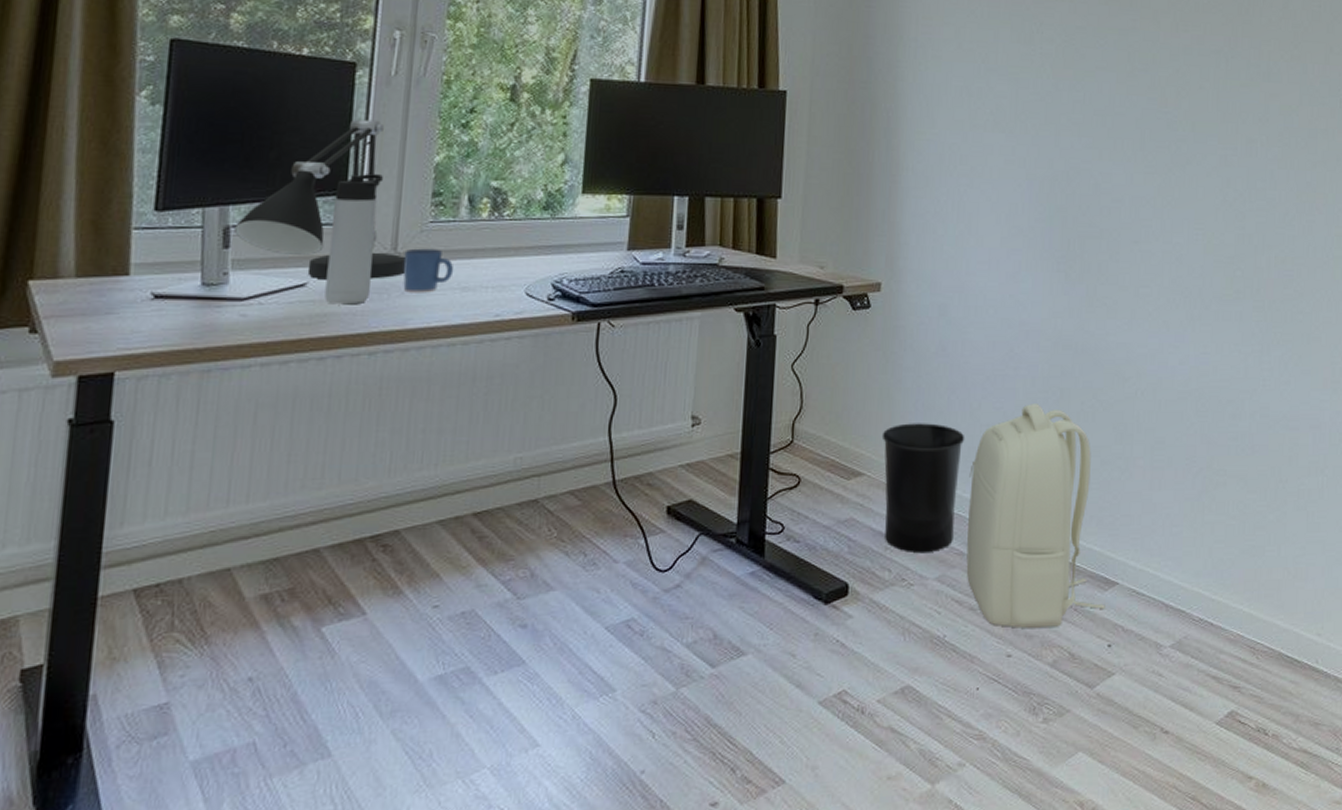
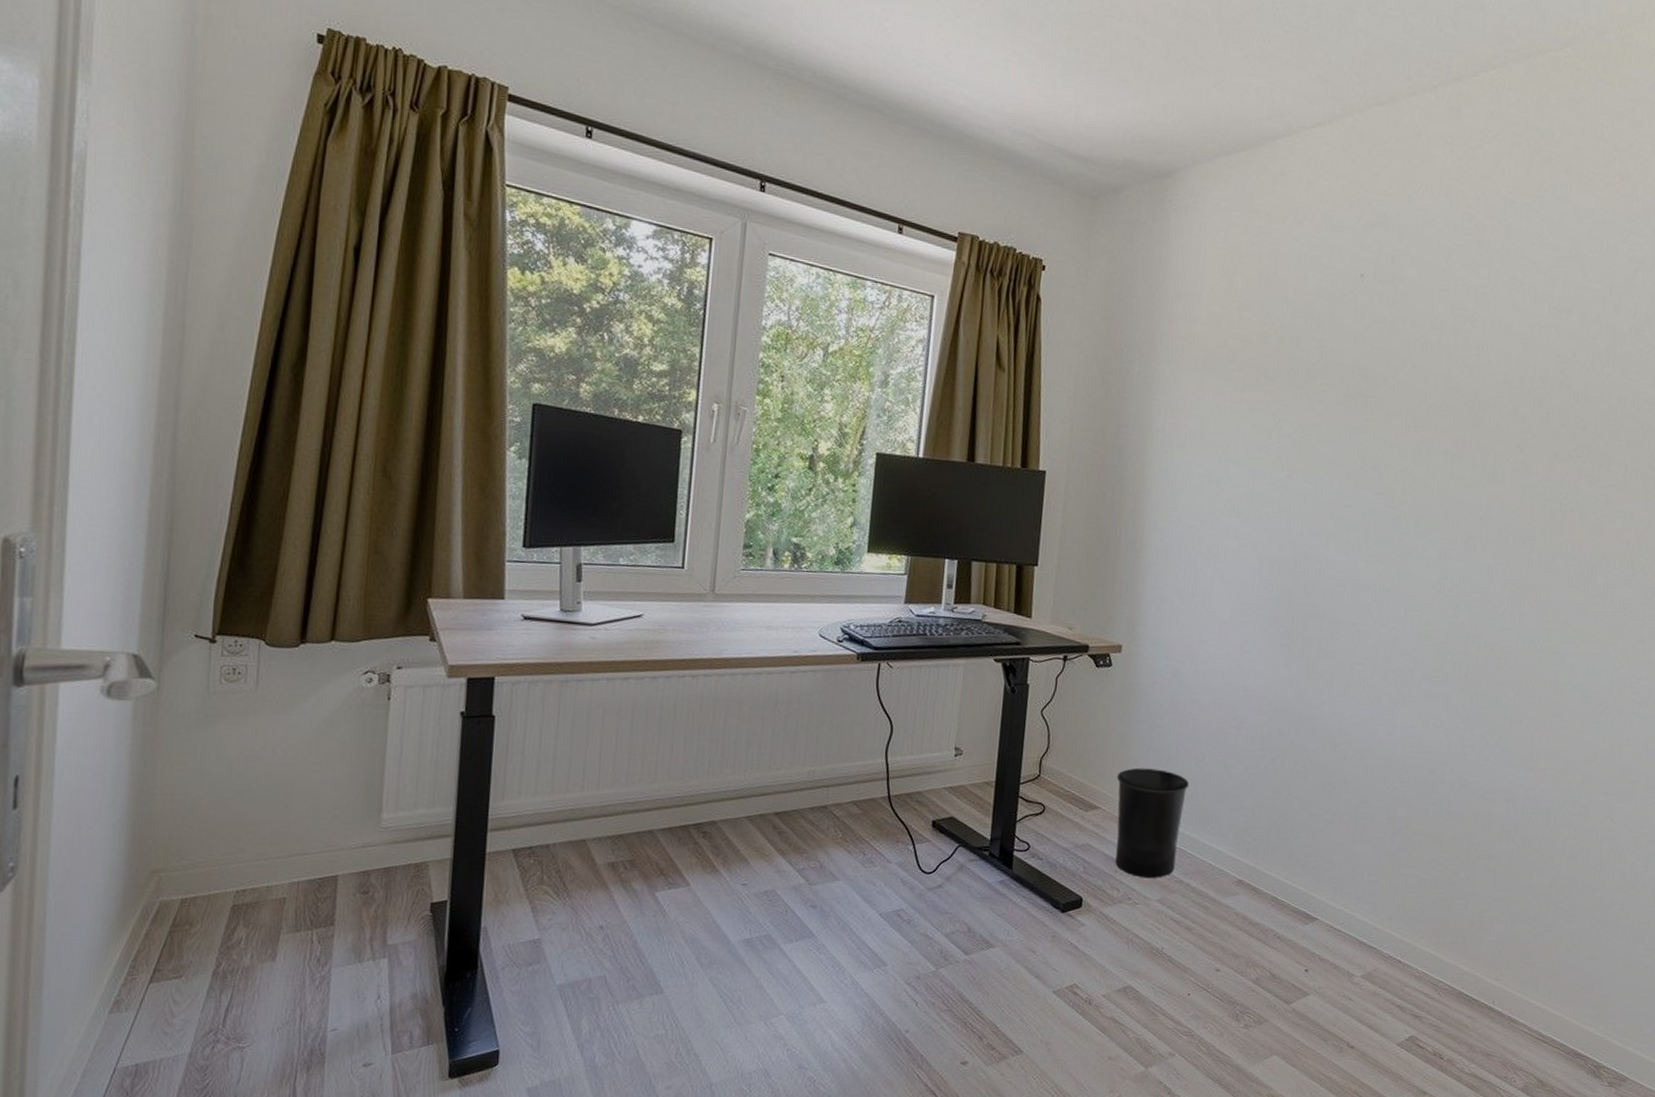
desk lamp: present [235,119,407,280] -> none [585,478,722,615]
thermos bottle: present [324,174,383,305] -> none [657,526,703,635]
mug: present [403,248,454,293] -> none [719,591,761,629]
backpack: present [966,404,1105,629] -> none [1184,759,1305,950]

